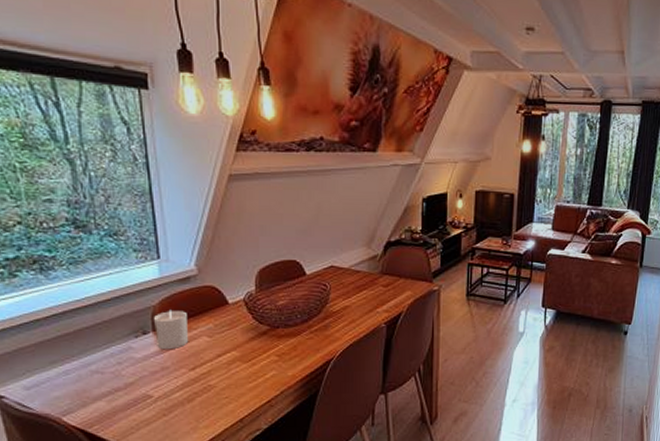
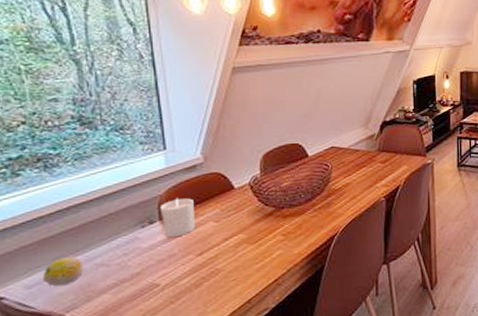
fruit: none [40,362,79,390] -> present [42,257,83,287]

